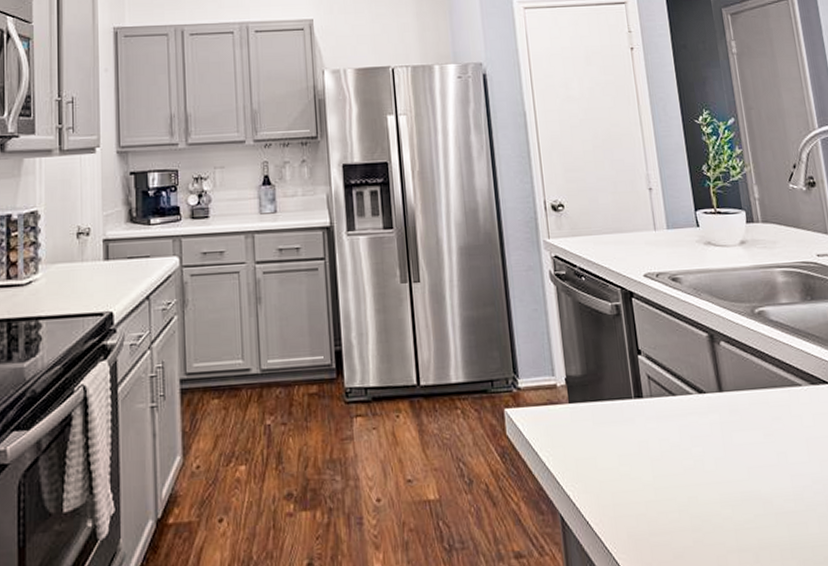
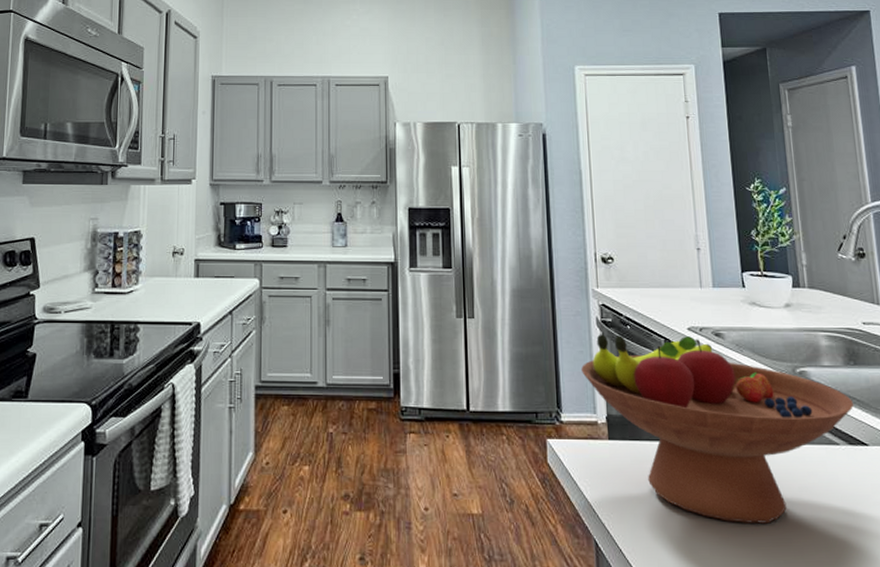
fruit bowl: none [537,283,814,480] -> present [581,334,854,524]

